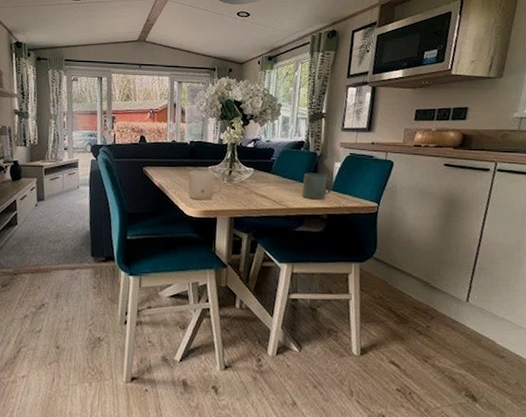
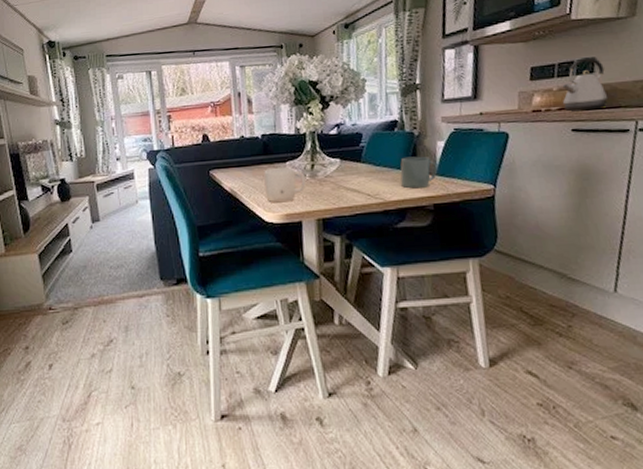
kettle: none [438,107,476,150] -> present [562,57,609,112]

